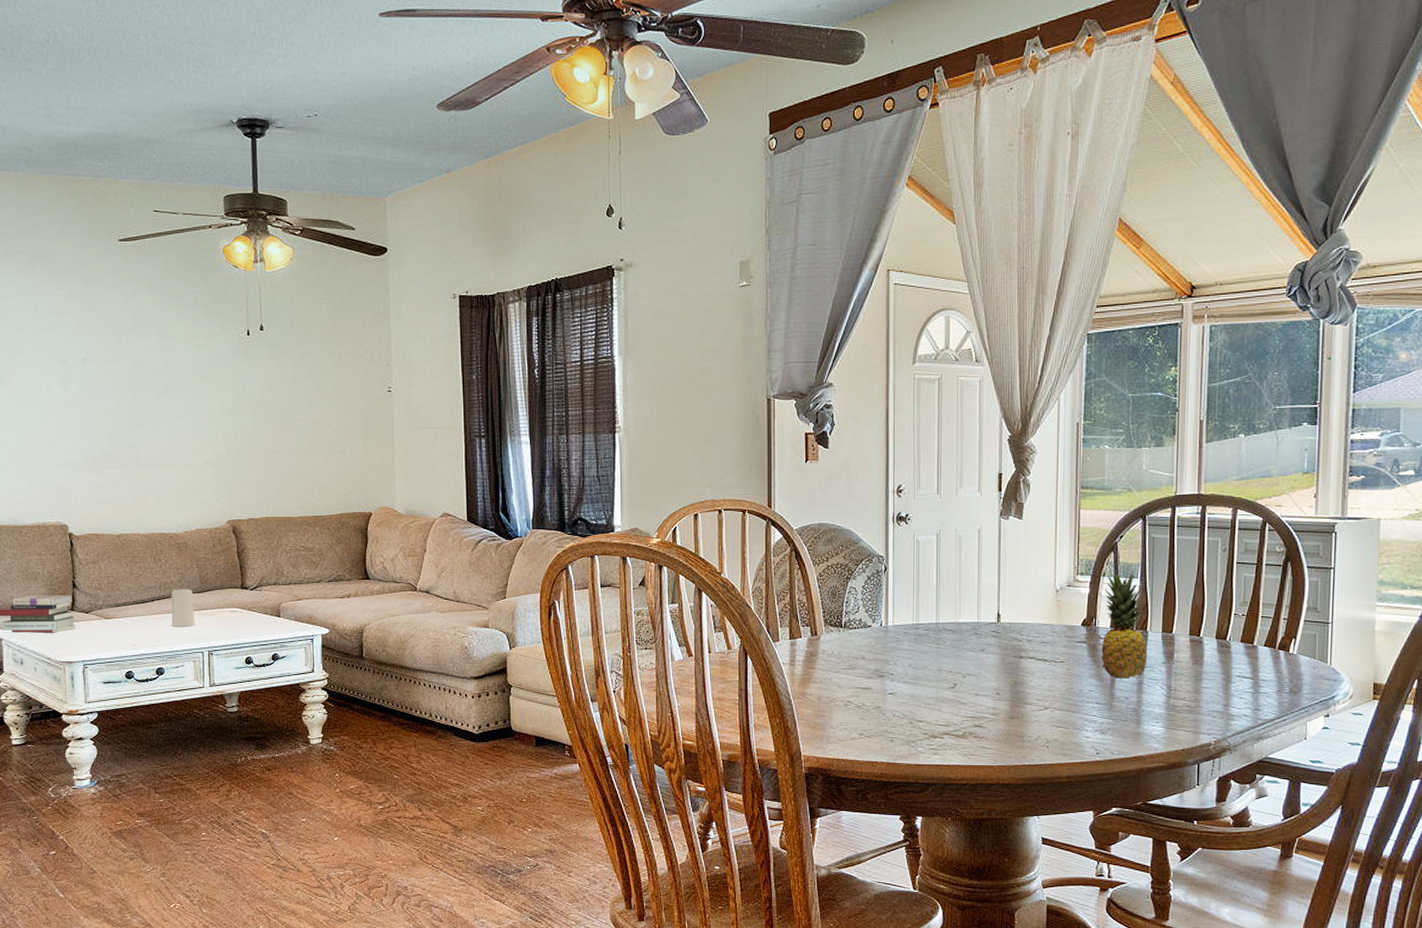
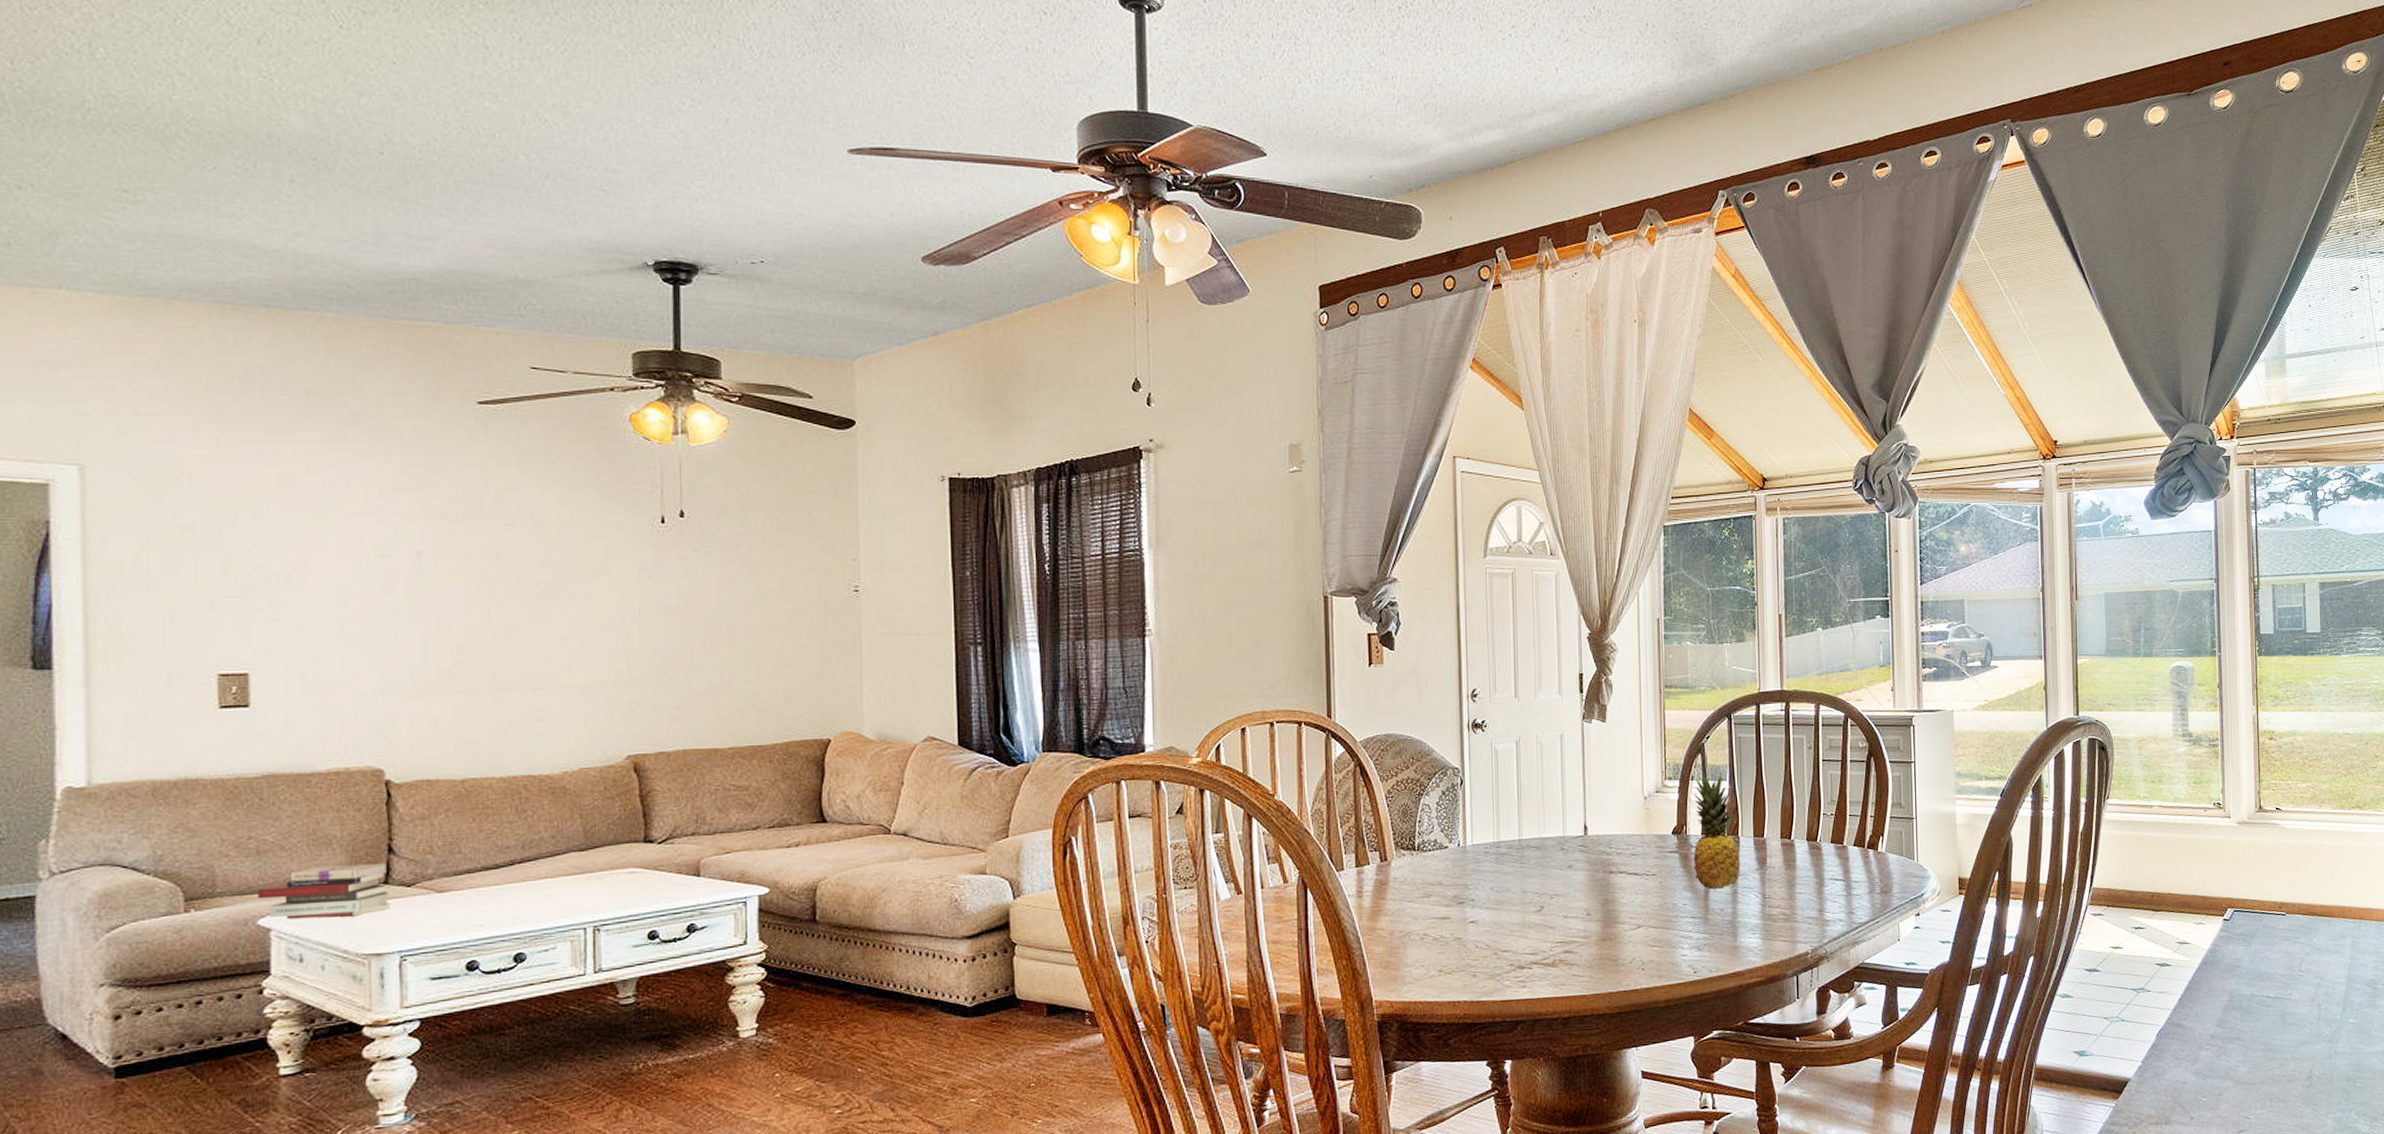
candle: present [171,589,196,628] -> none [539,846,576,899]

